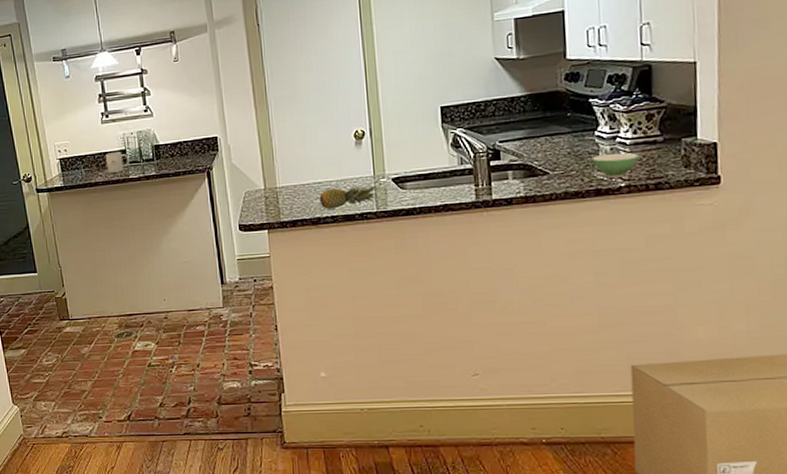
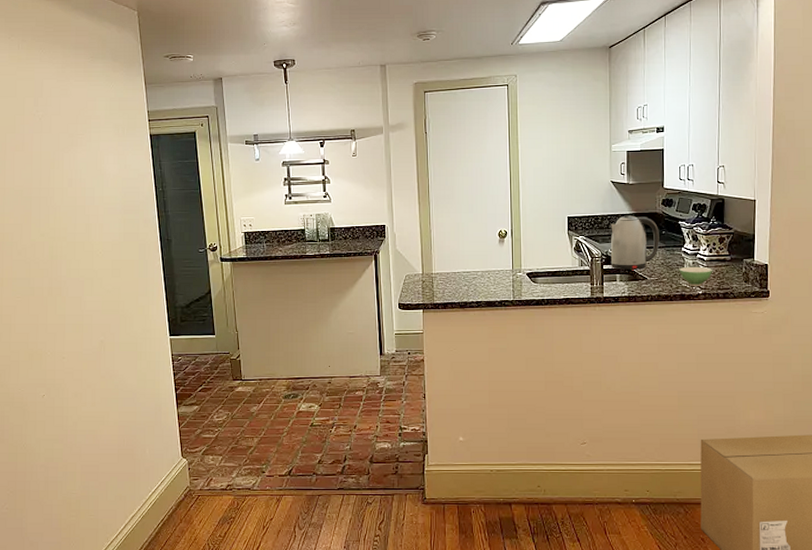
mug: present [105,152,130,173] -> none [286,231,307,249]
fruit: present [320,184,378,209] -> none [468,277,515,295]
kettle: none [497,97,564,165] -> present [610,215,659,270]

